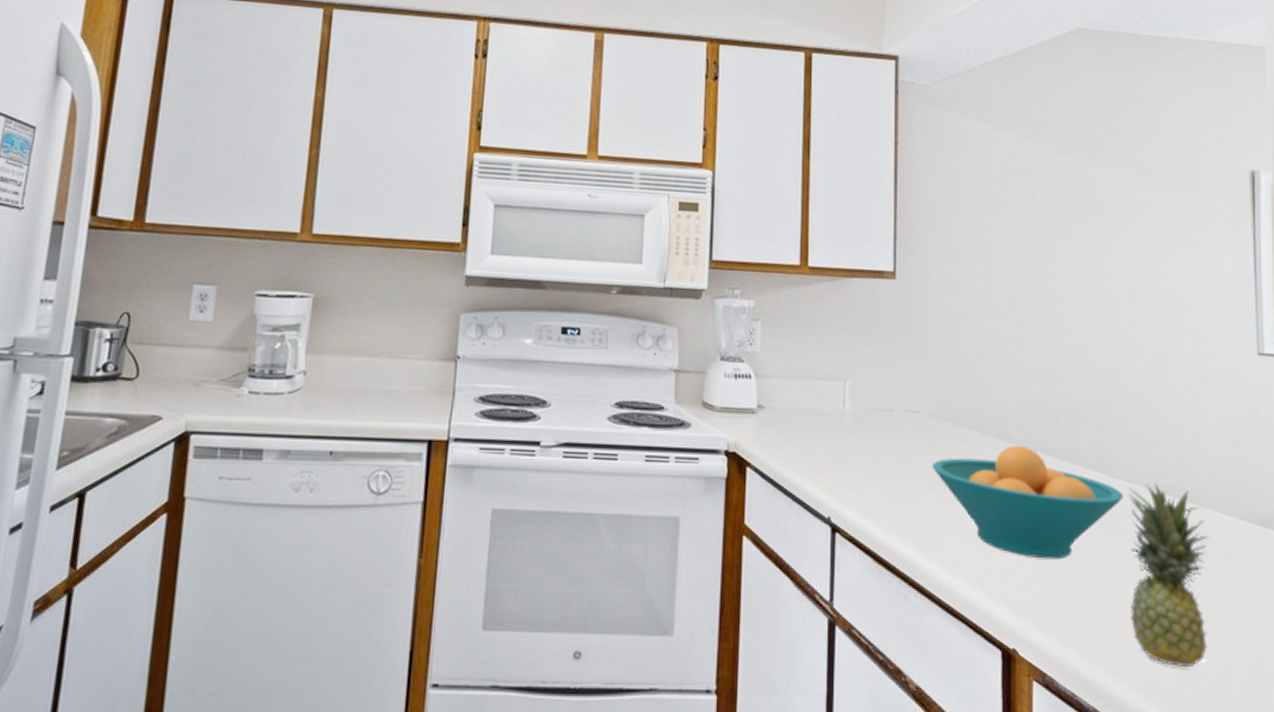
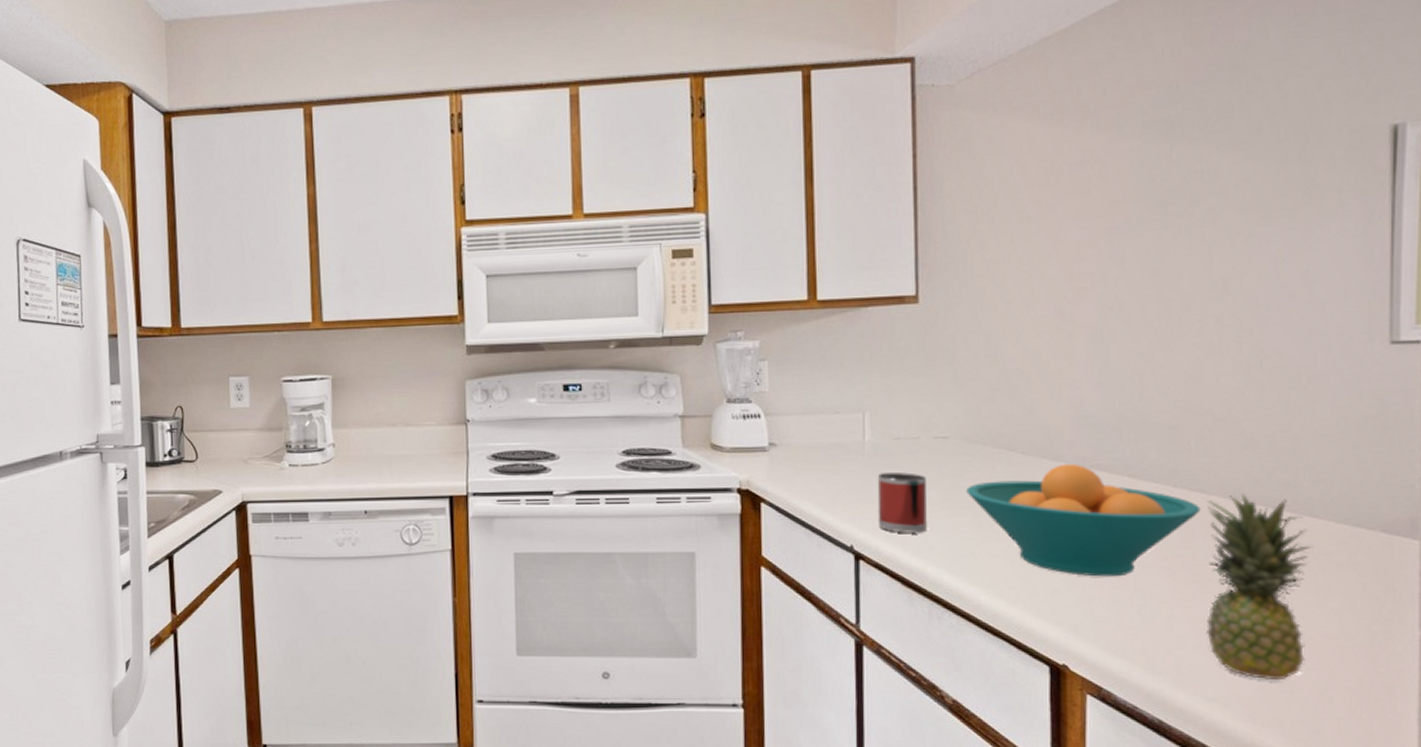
mug: none [854,443,898,507] -> present [877,472,927,533]

